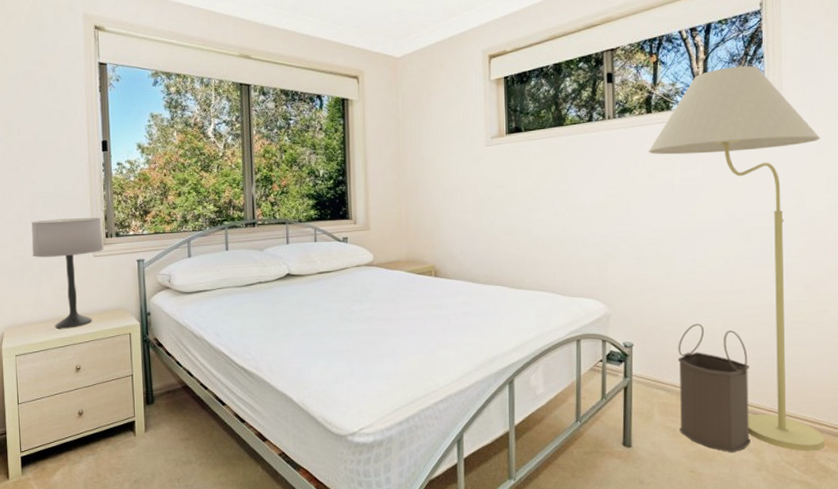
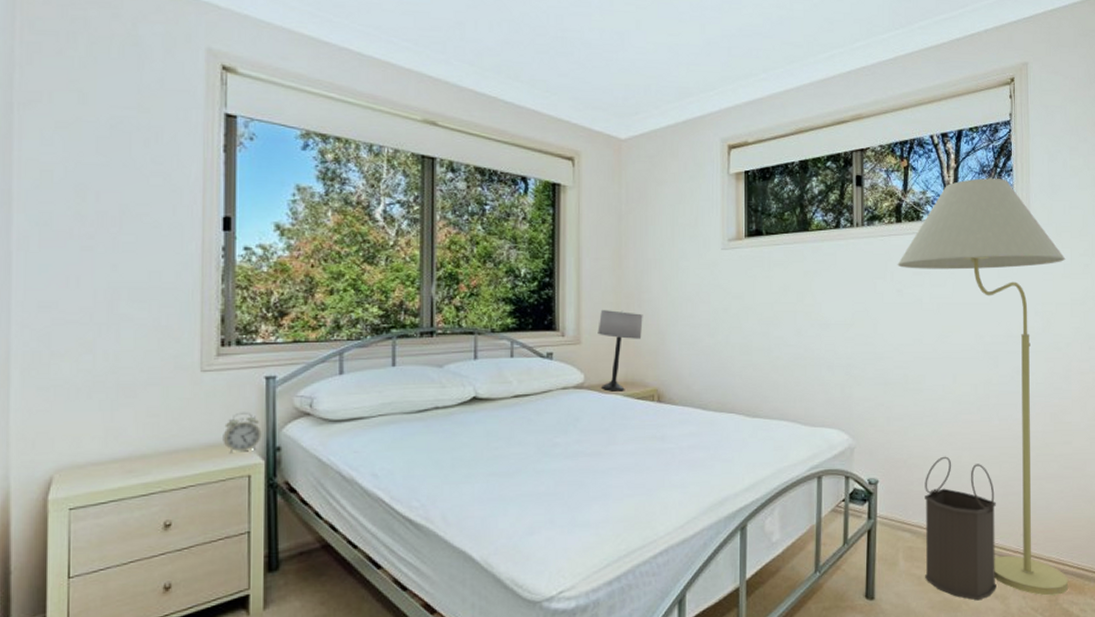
table lamp: present [31,218,104,329] -> none [106,318,217,470]
alarm clock: none [110,286,137,317] -> present [223,411,262,454]
table lamp: none [383,201,420,268] -> present [597,310,643,392]

